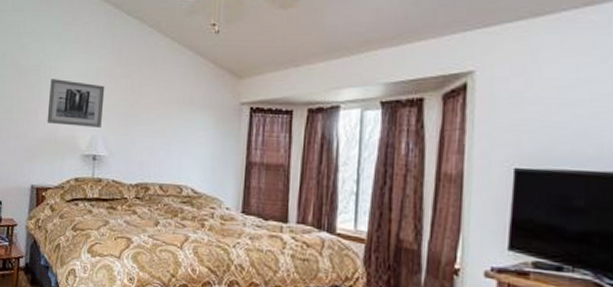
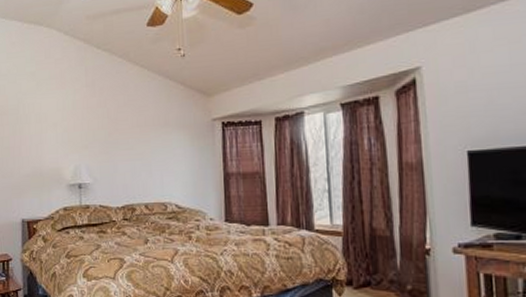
wall art: present [47,79,105,128] -> none [30,115,84,159]

